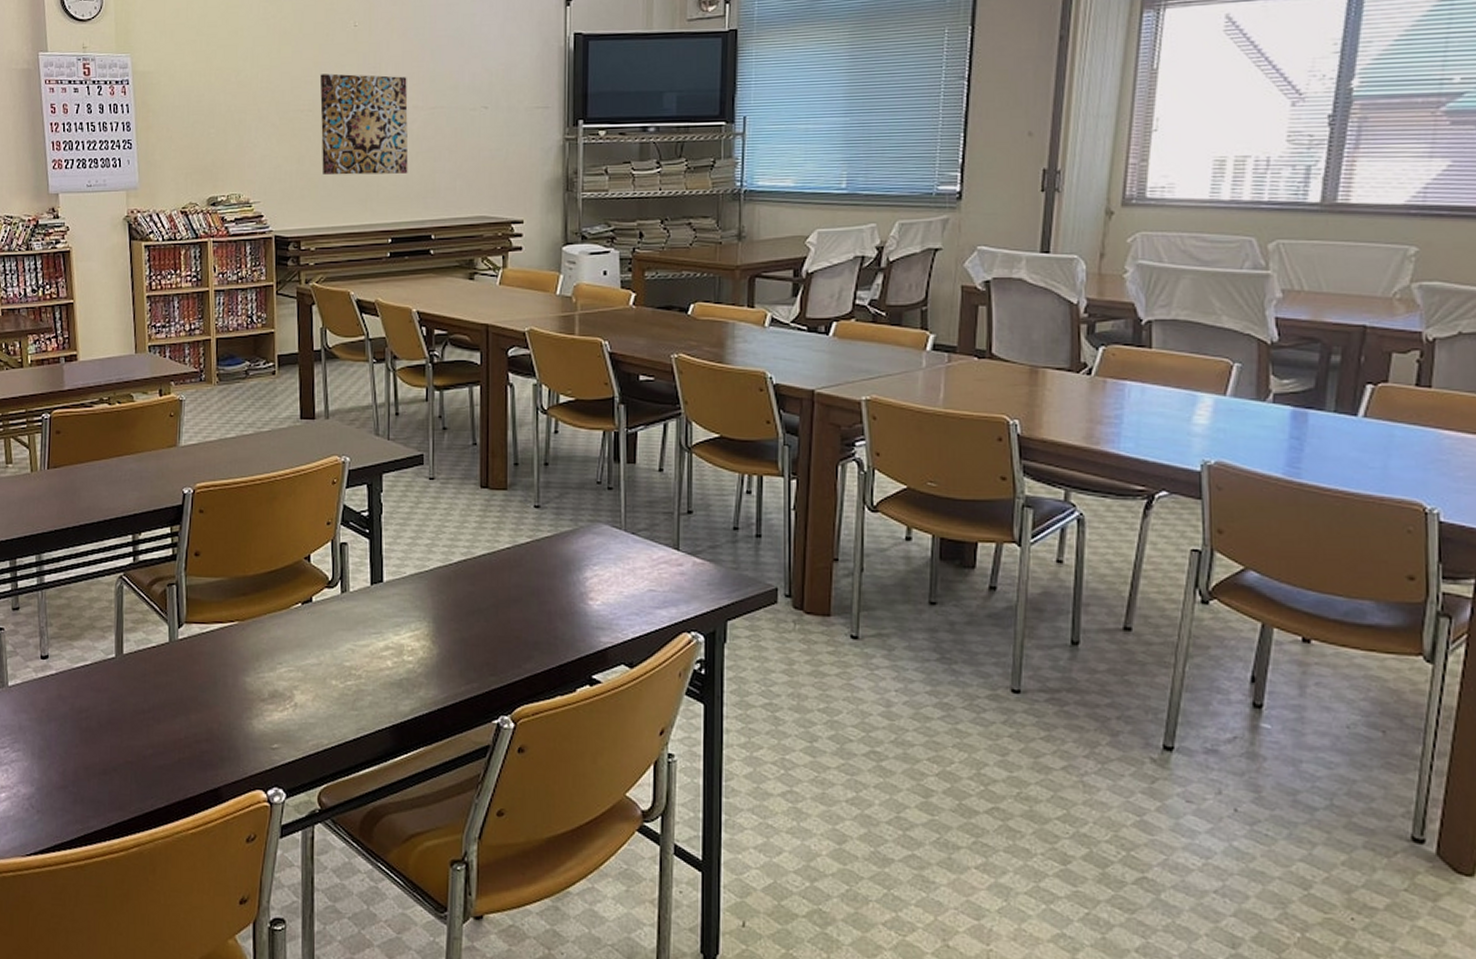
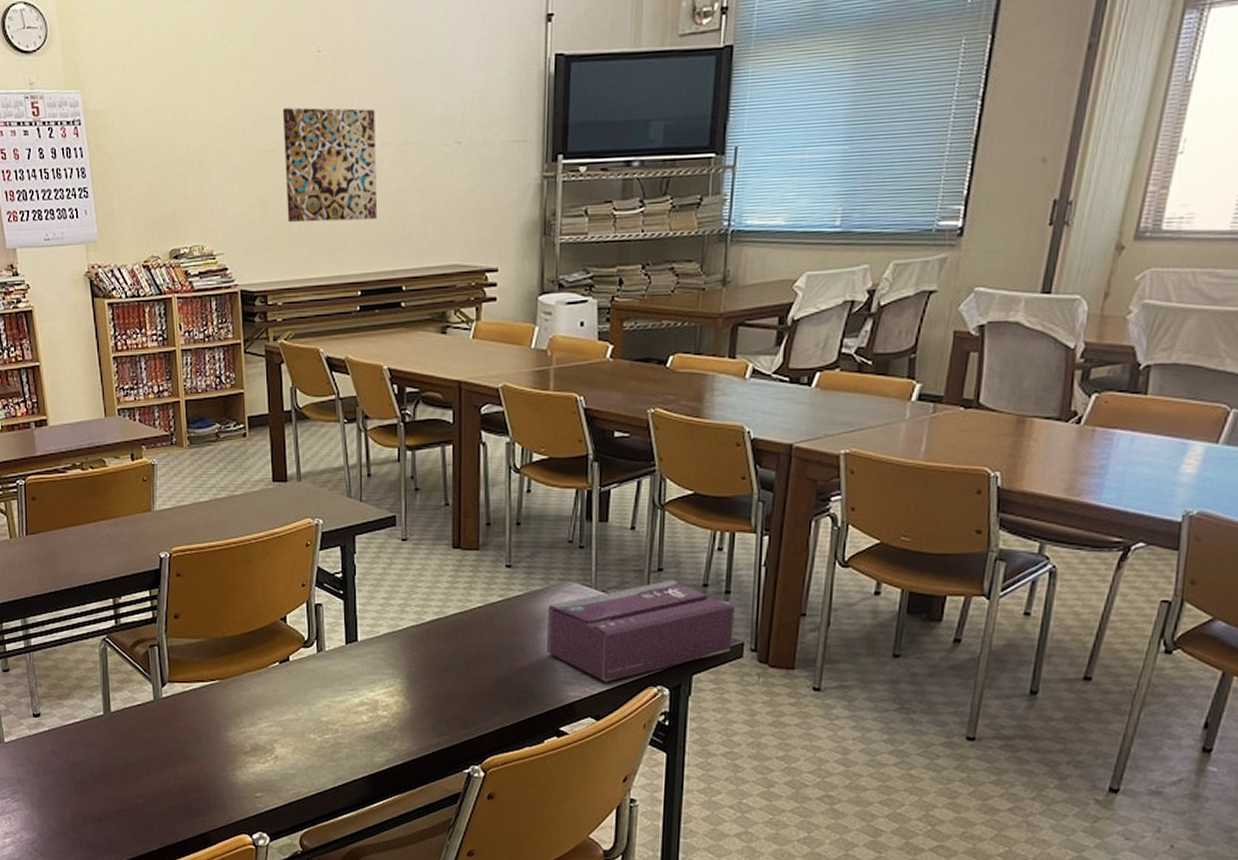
tissue box: none [578,522,766,628] -> present [547,579,735,682]

